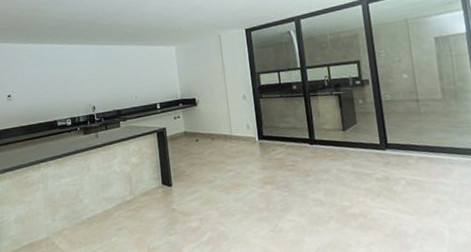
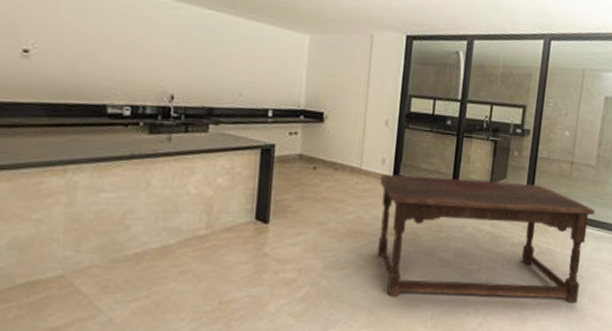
dining table: none [248,124,460,235] -> present [377,174,595,304]

